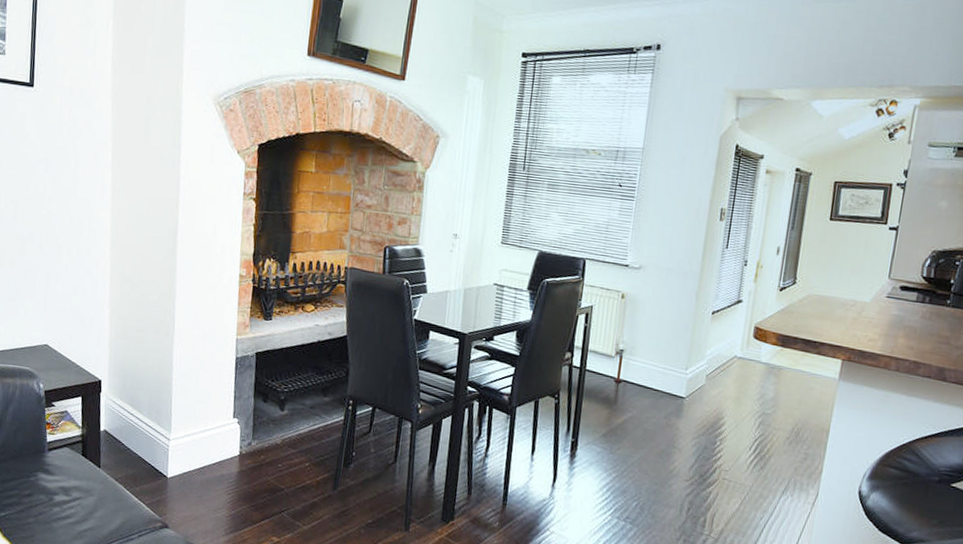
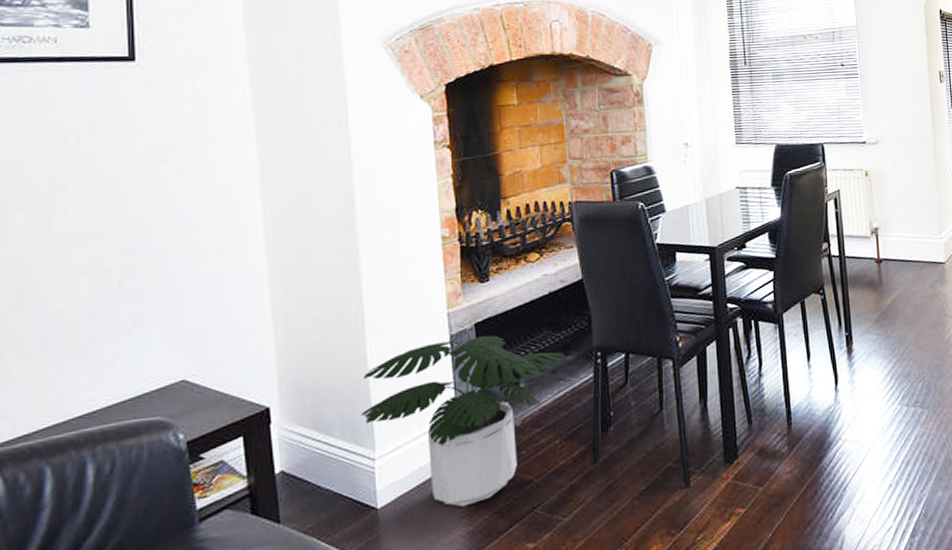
potted plant: none [164,360,323,495] -> present [361,335,565,507]

